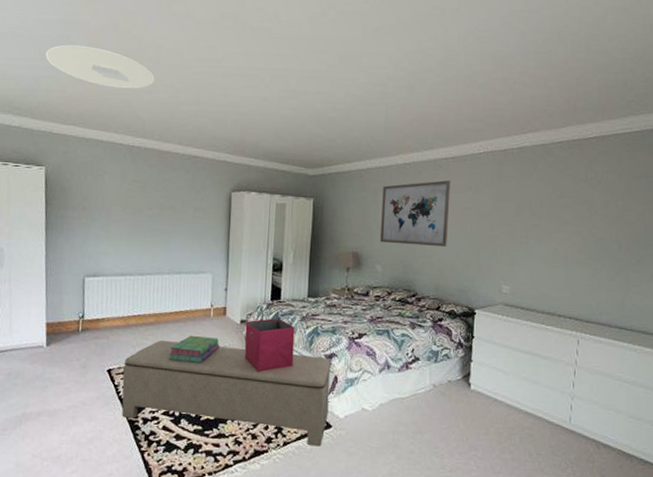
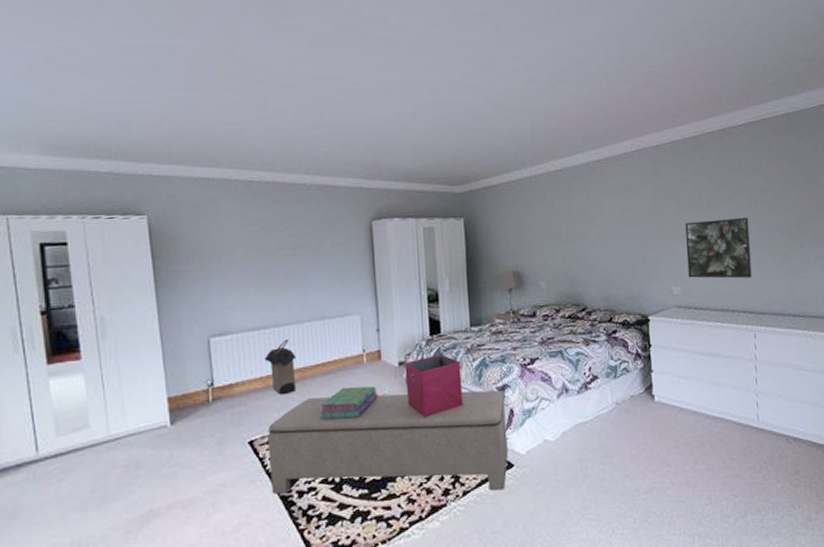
ceiling light: present [45,45,154,89] -> none [134,72,268,118]
laundry hamper: none [128,287,154,335] -> present [264,339,297,395]
wall art: present [380,180,451,248] -> none [537,183,611,257]
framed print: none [519,226,588,286] -> present [685,217,752,279]

